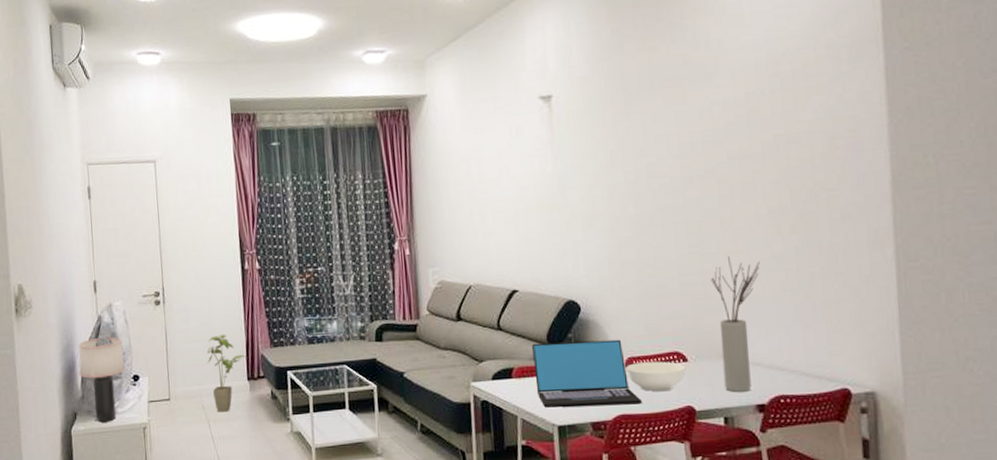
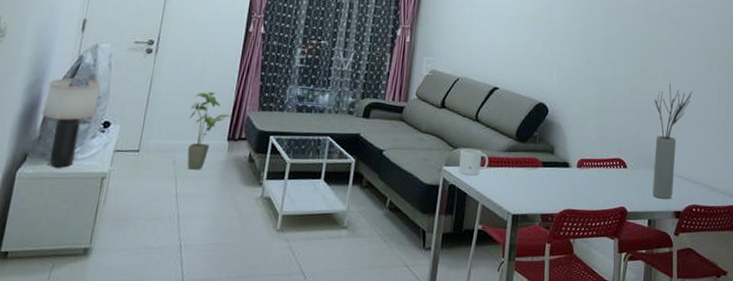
mug: none [487,360,521,390] -> present [459,148,489,176]
laptop: present [532,339,642,408] -> none [500,137,585,201]
bowl: present [626,361,687,392] -> none [577,164,625,192]

